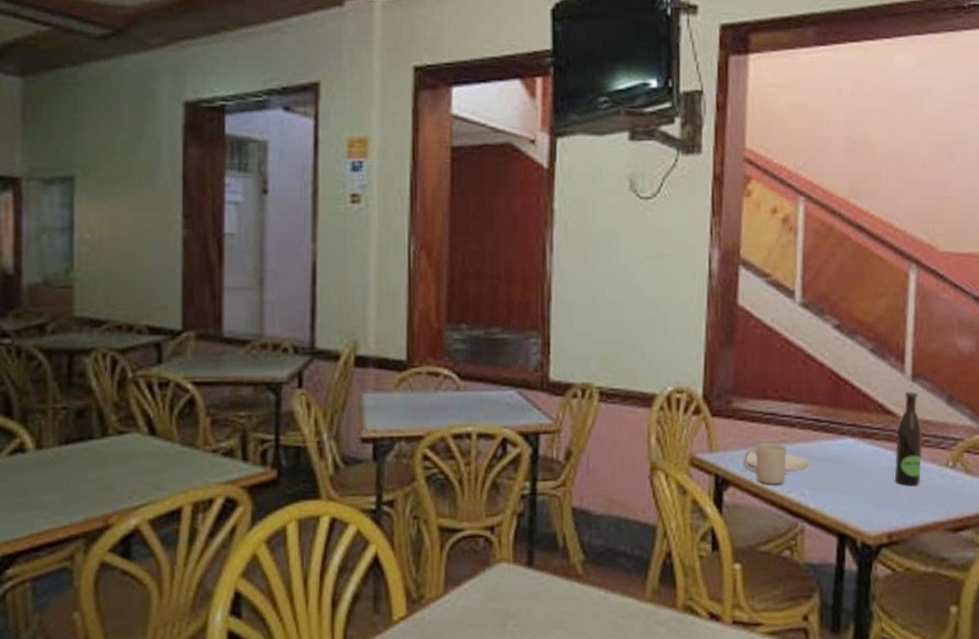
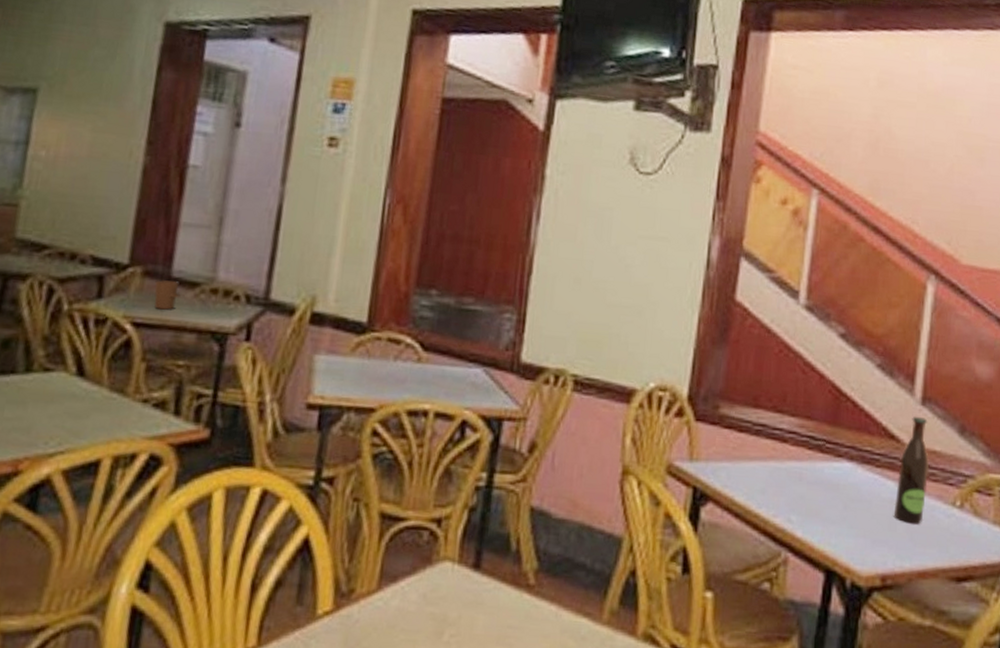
cup: none [209,341,233,368] -> present [153,280,181,310]
plate: present [742,452,811,471] -> none [725,466,801,493]
cup: present [744,443,787,485] -> none [726,457,776,506]

